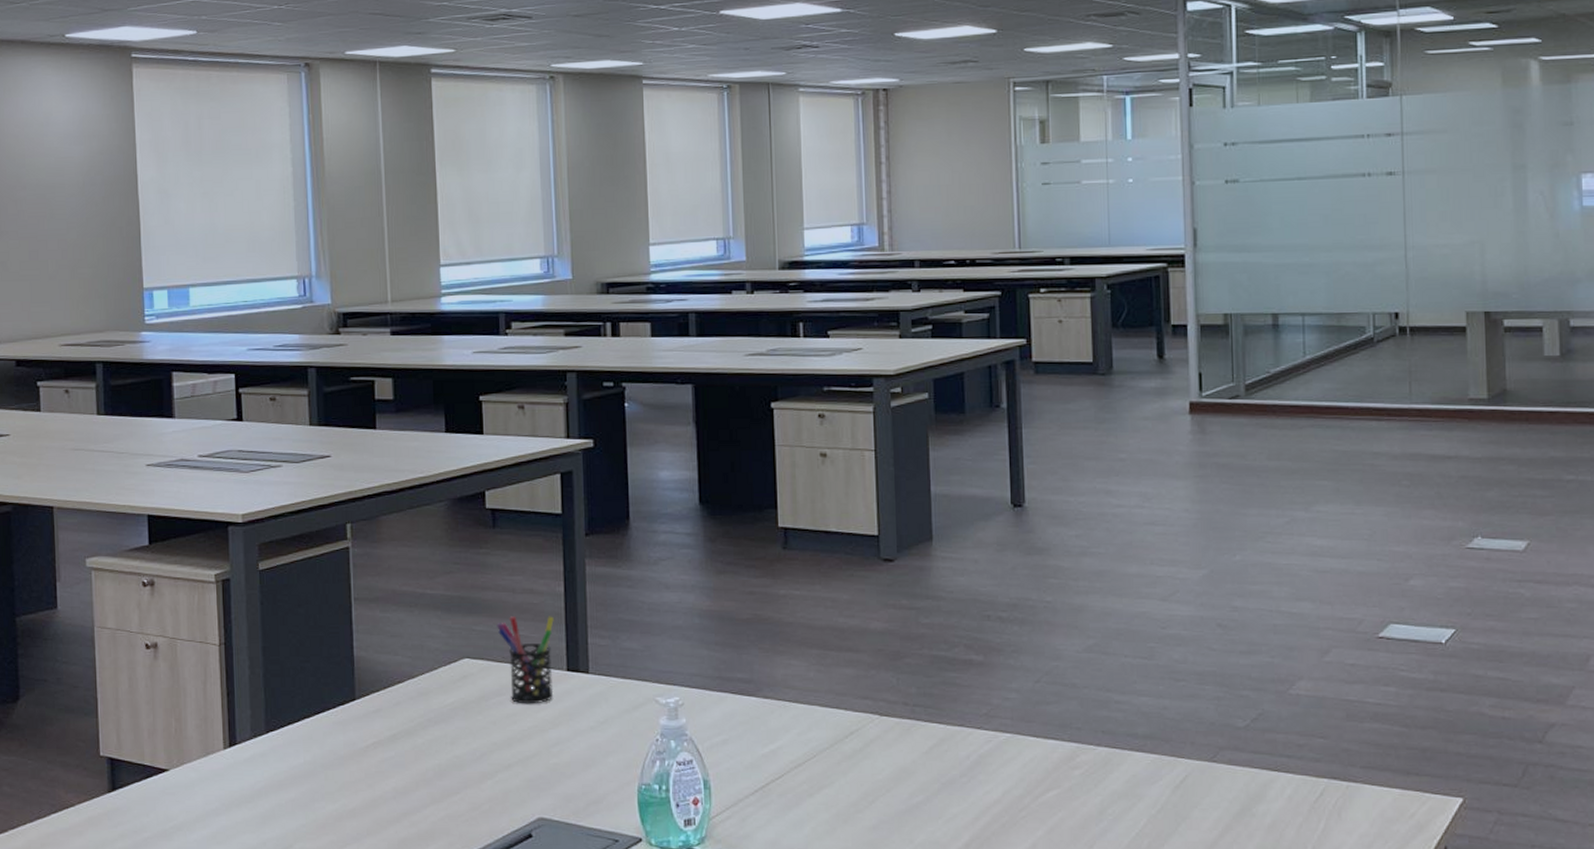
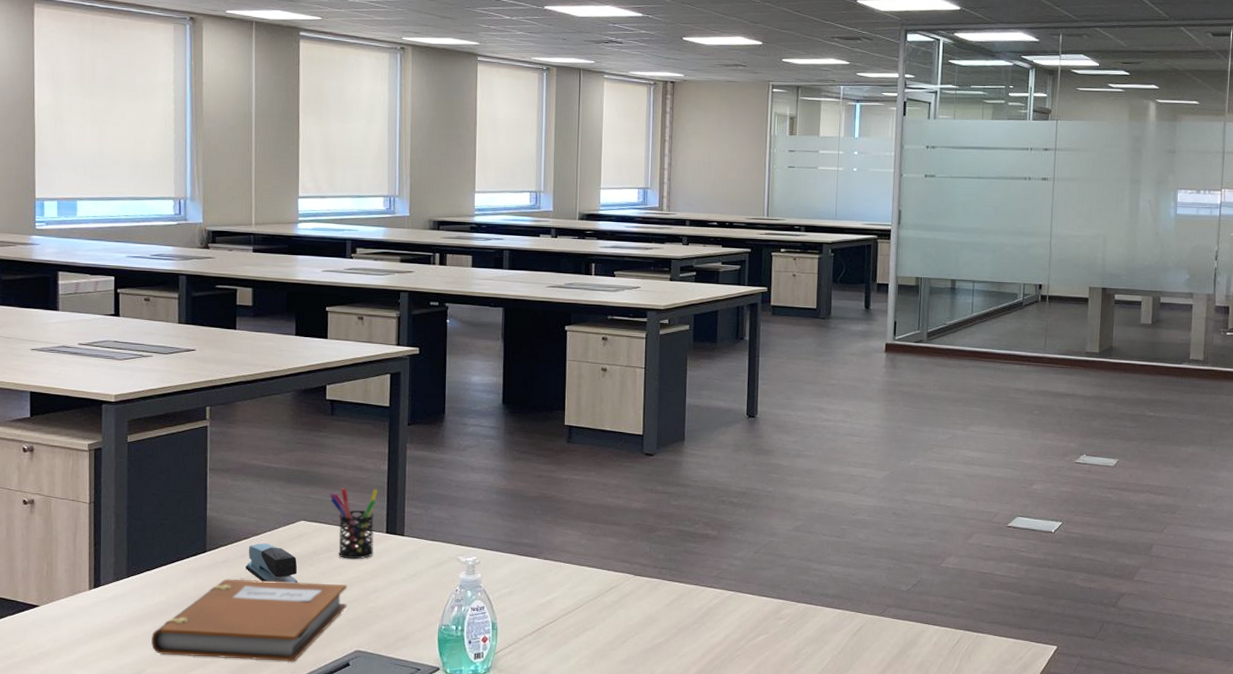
notebook: none [297,732,525,834] -> present [151,579,347,663]
stapler: none [402,687,466,736] -> present [245,543,299,583]

